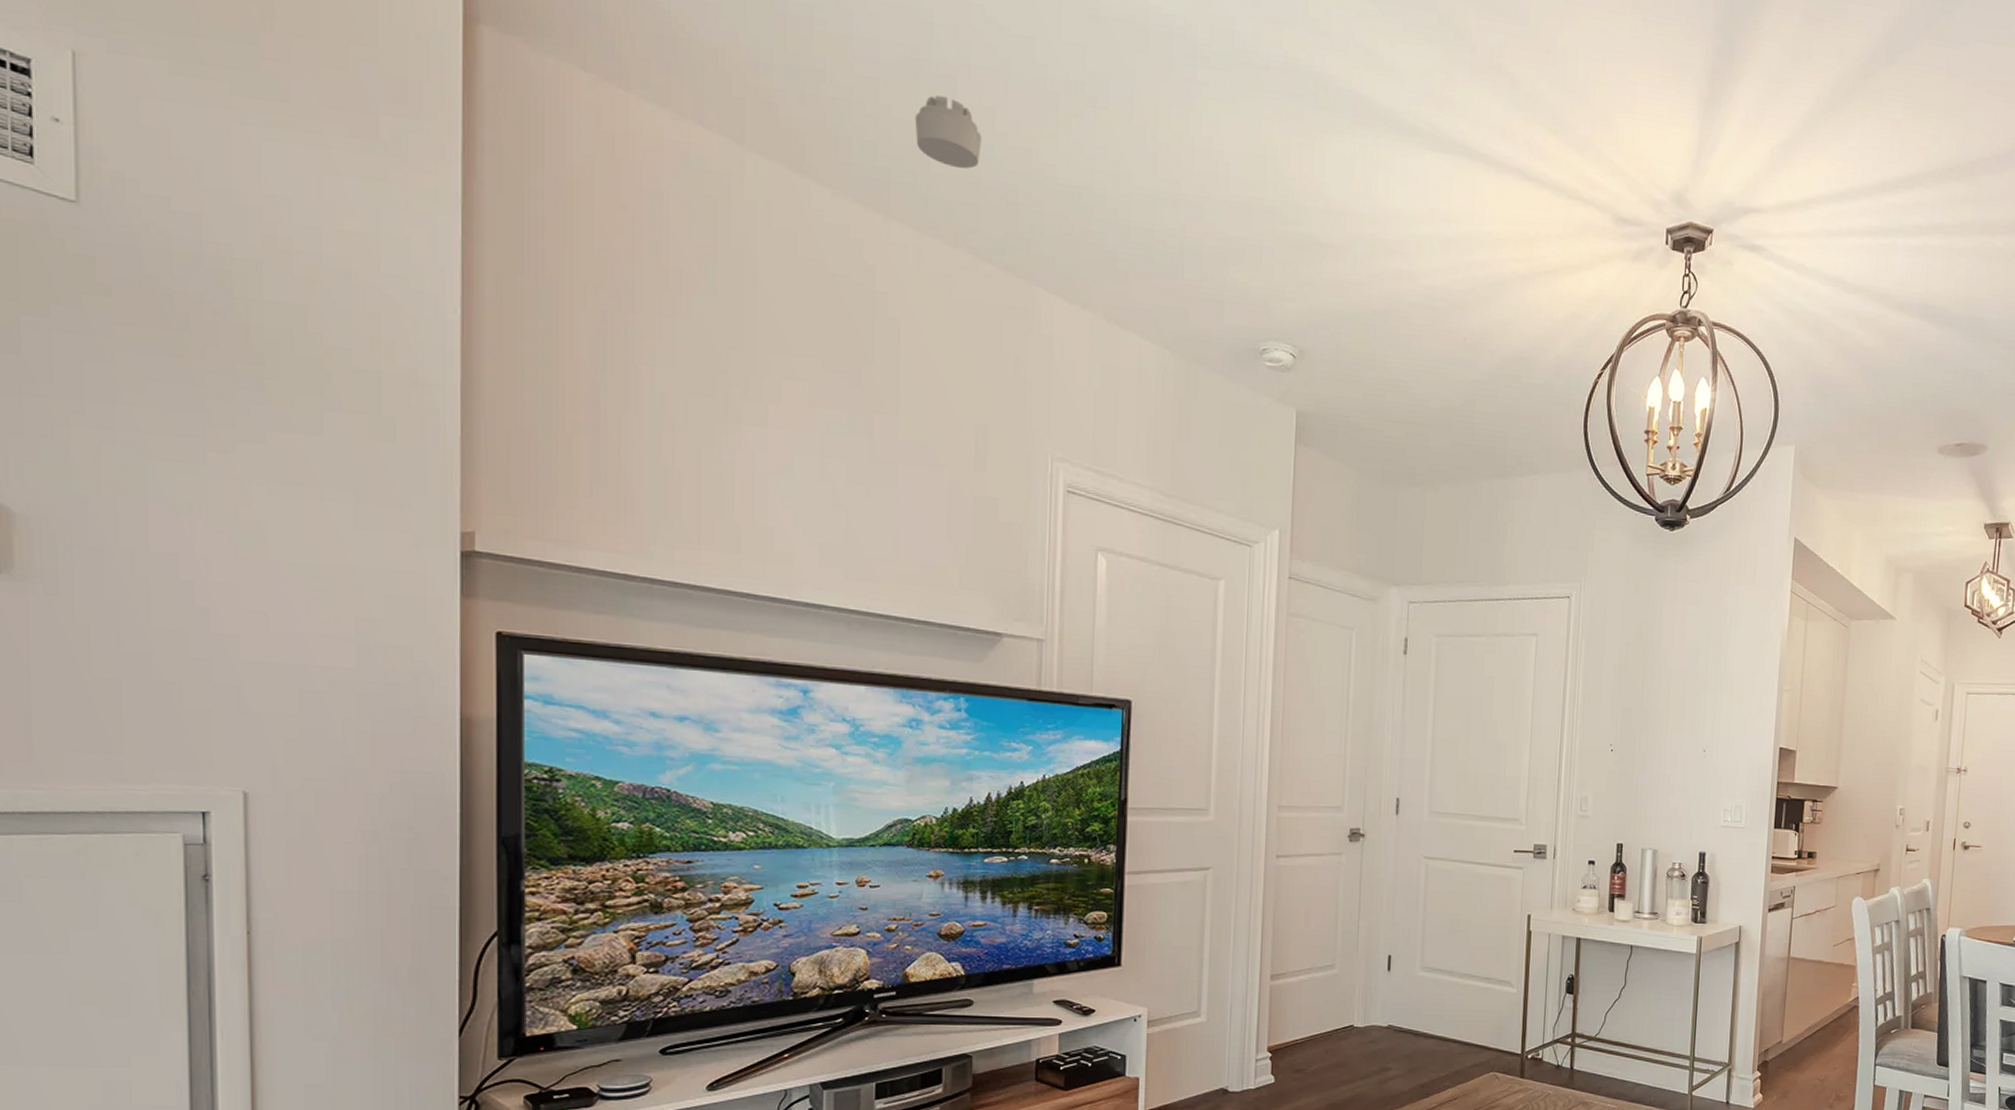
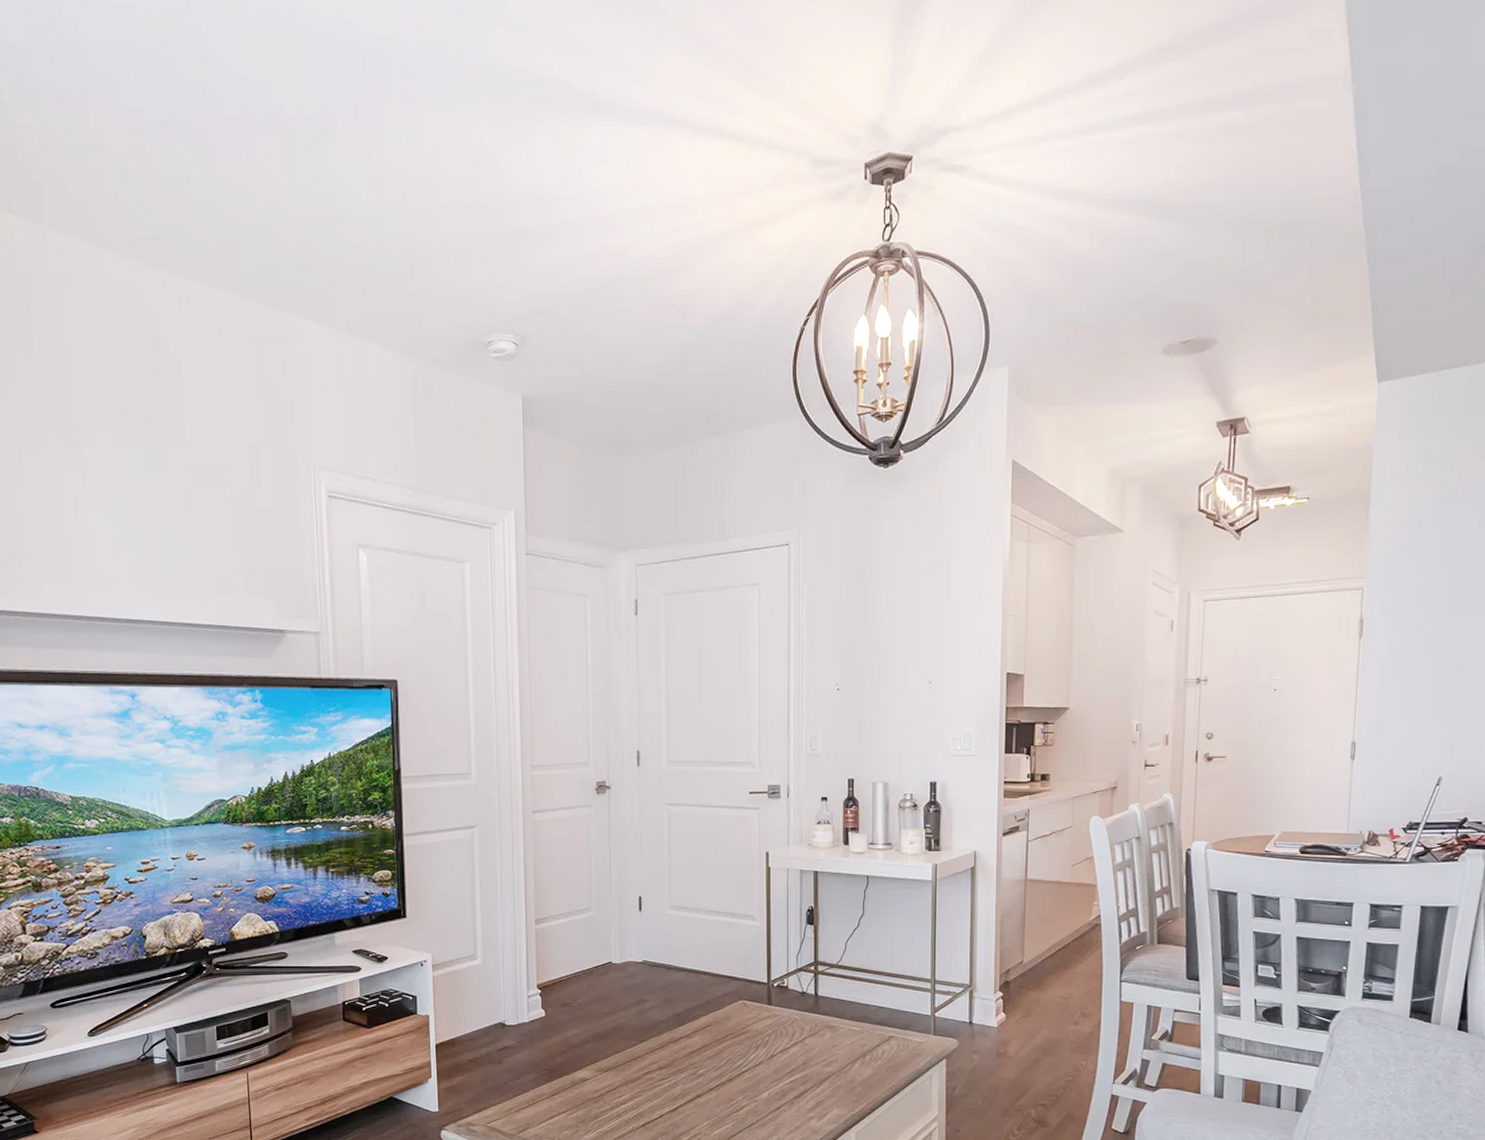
smoke detector: present [914,95,982,169] -> none [176,151,233,215]

